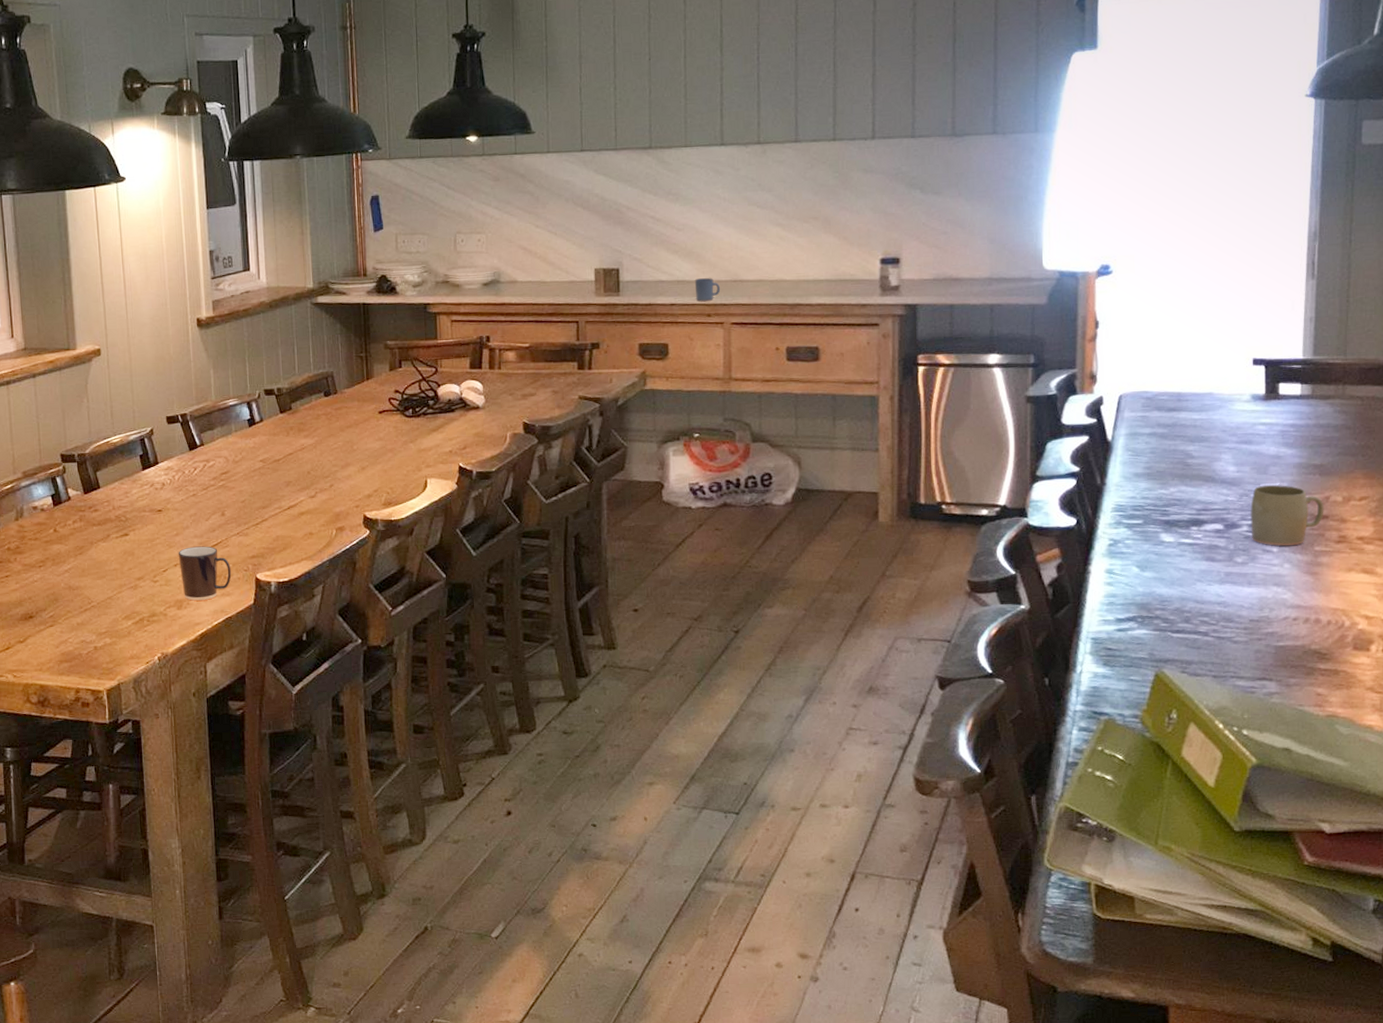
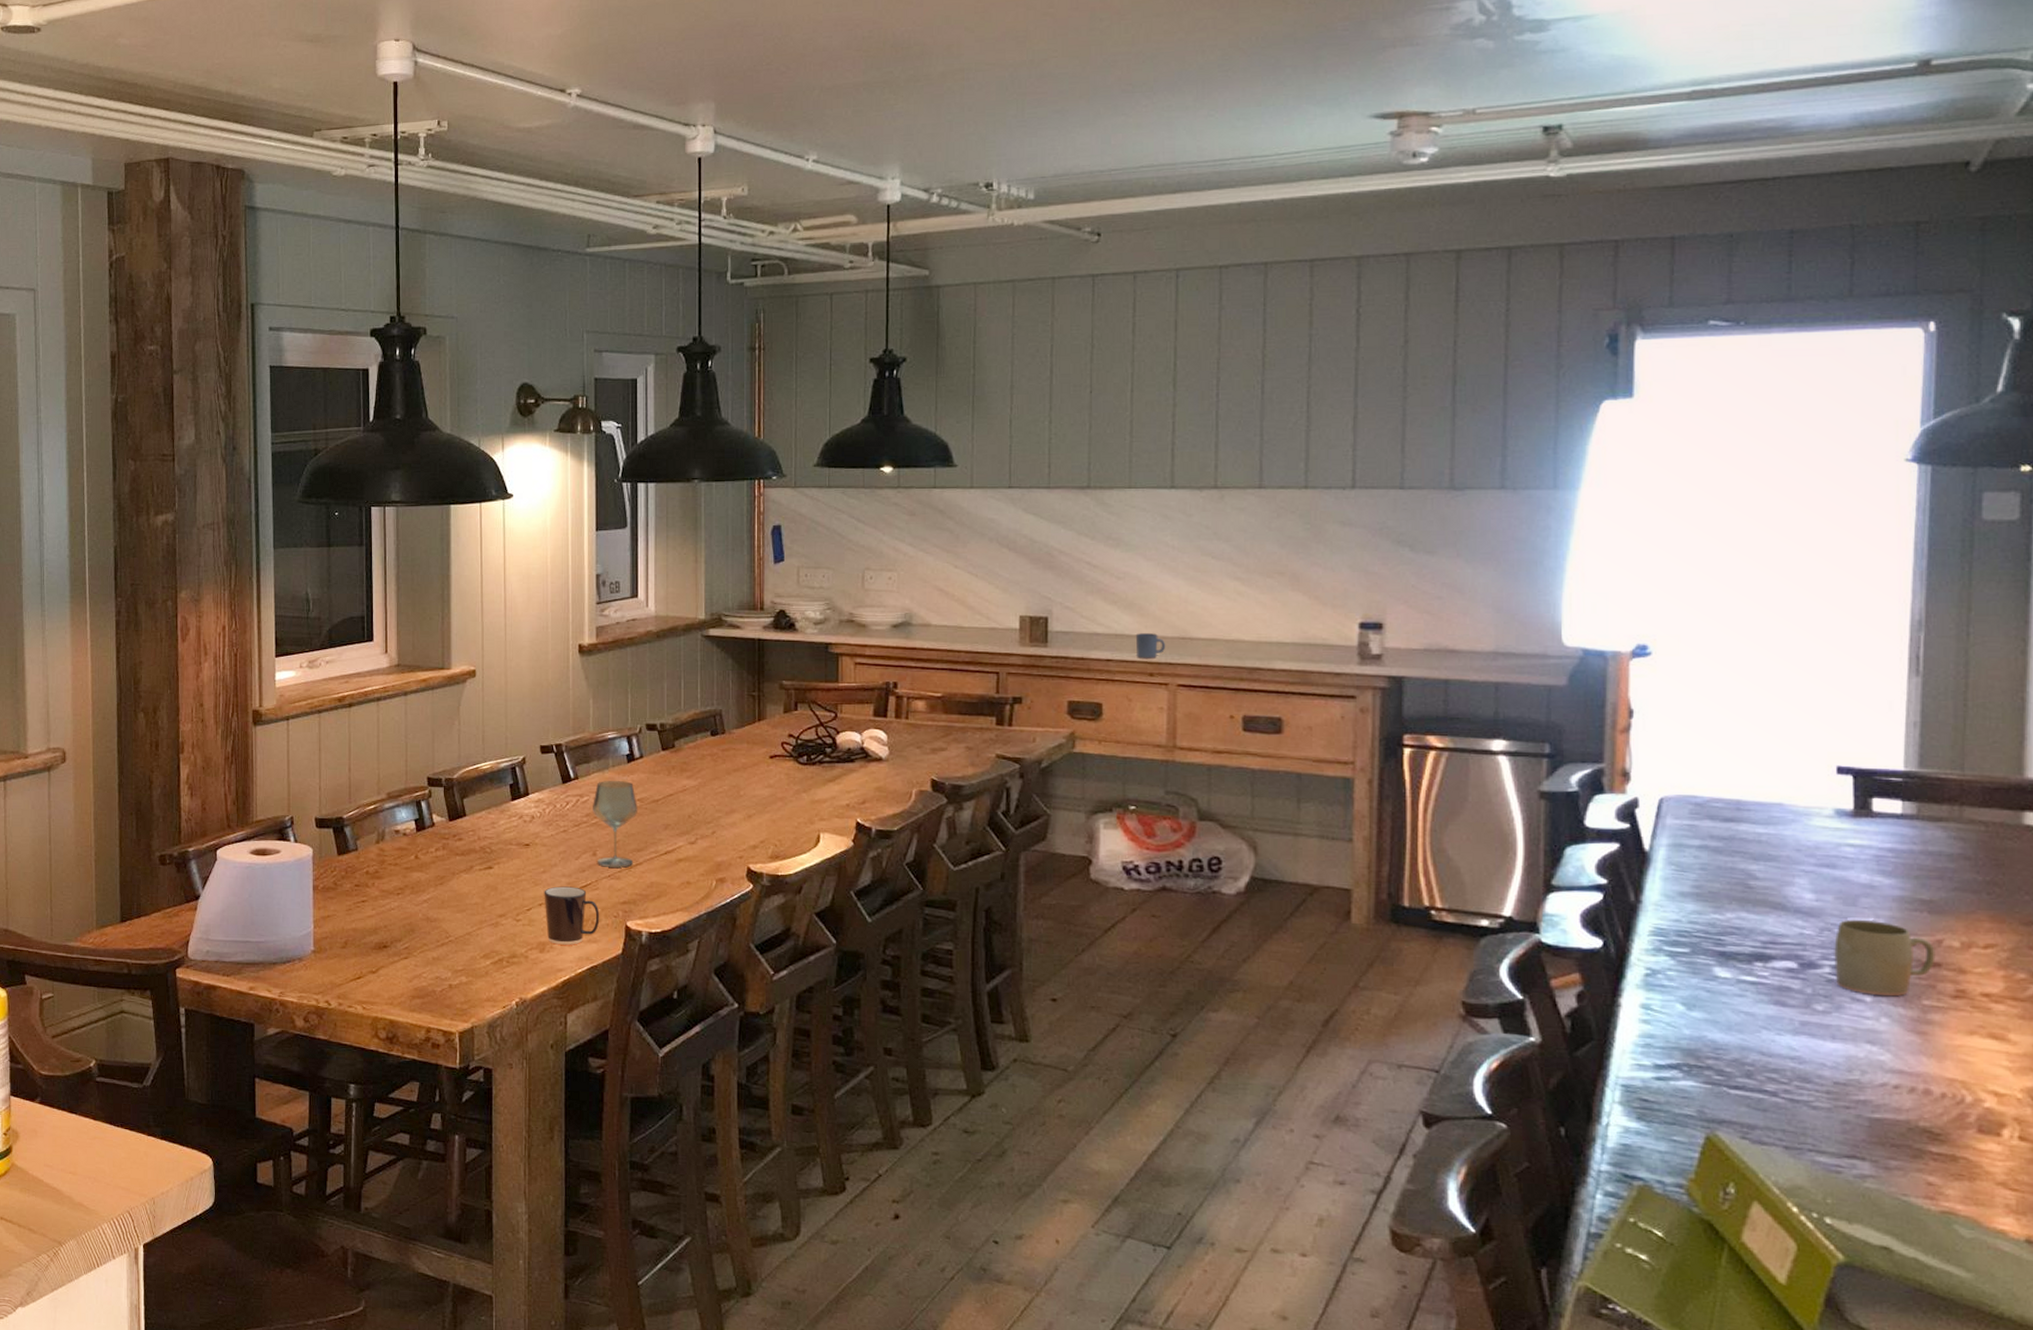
wine glass: none [218,444,262,526] -> present [592,780,639,868]

